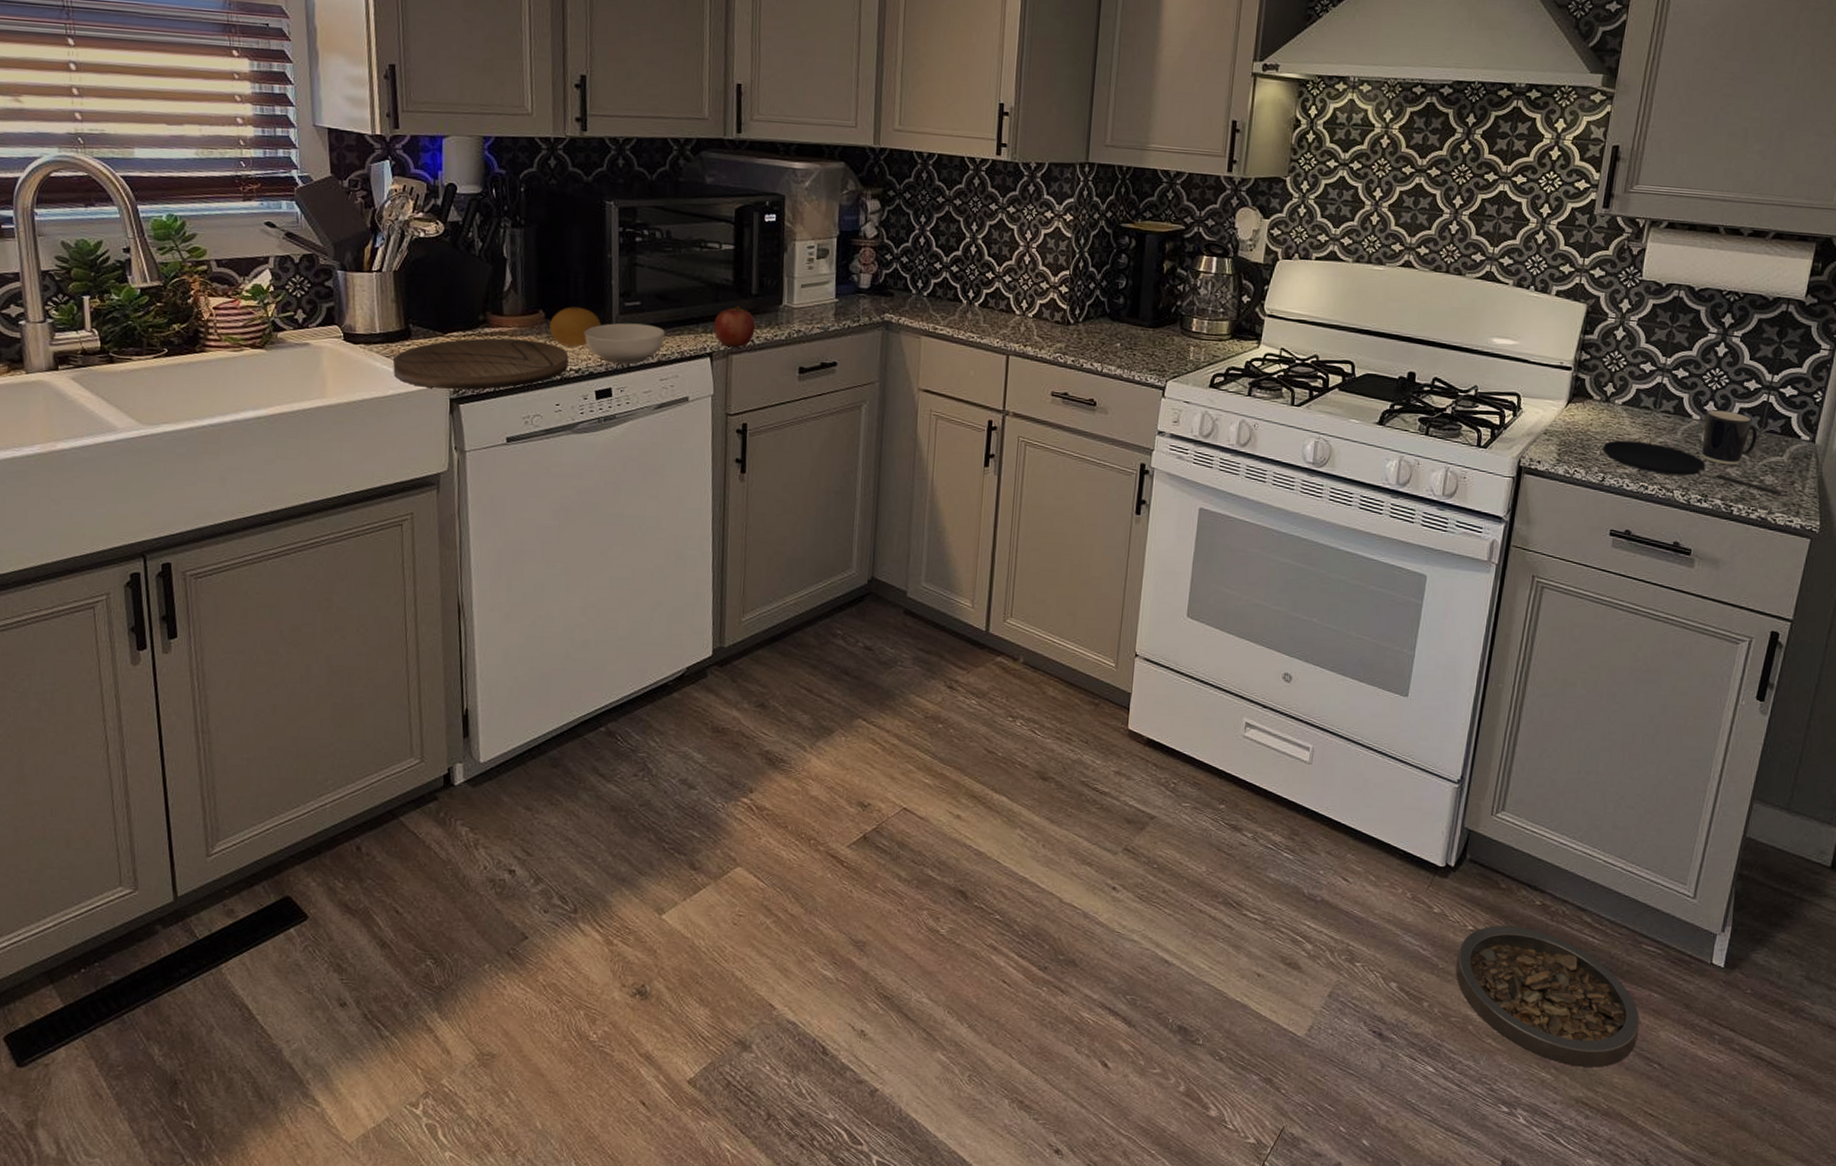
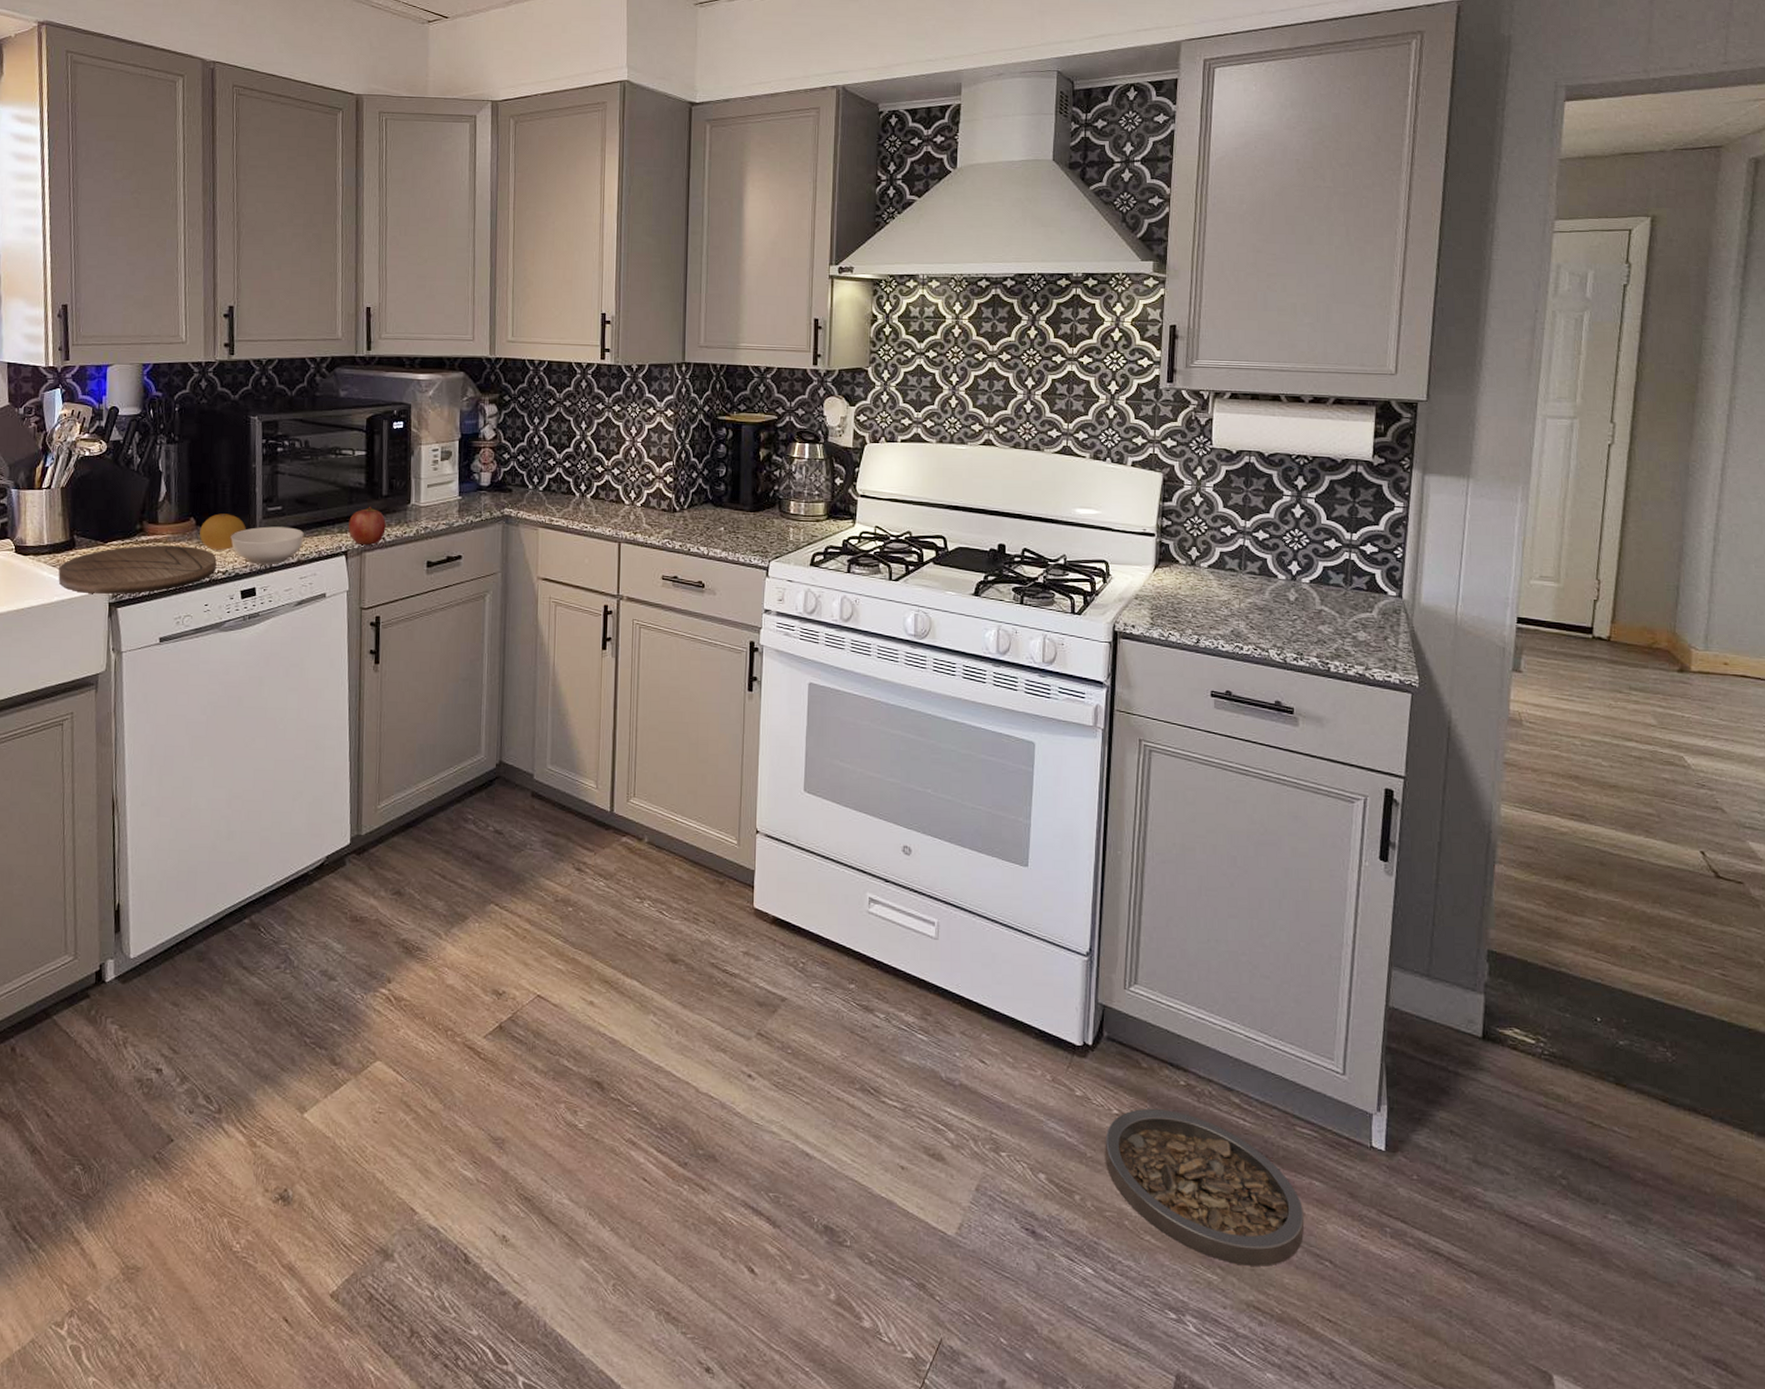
frying pan: present [1602,440,1782,496] -> none [1194,602,1376,652]
mug: present [1701,410,1758,466] -> none [1290,569,1345,623]

